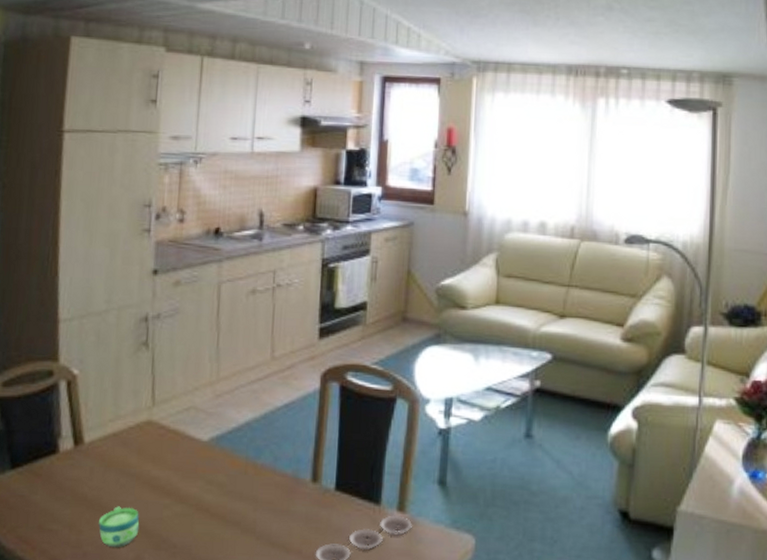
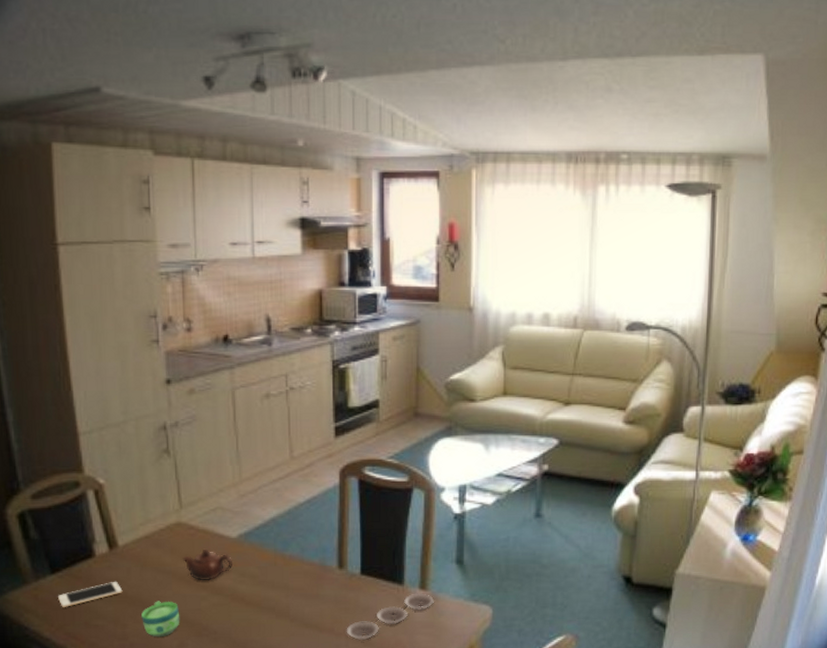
cell phone: none [14,481,83,508] -> present [58,581,123,608]
teapot: none [149,451,202,488] -> present [183,548,233,581]

